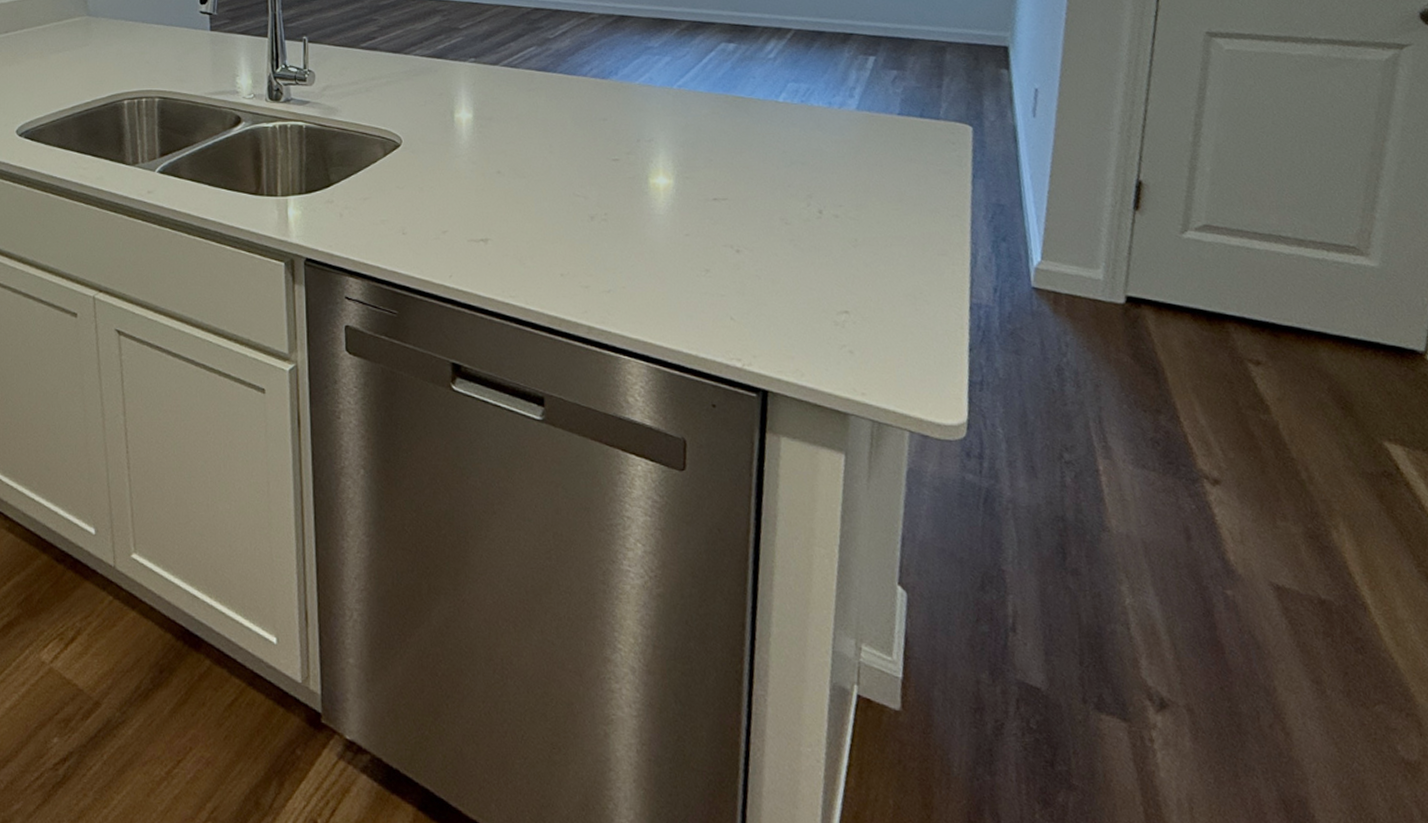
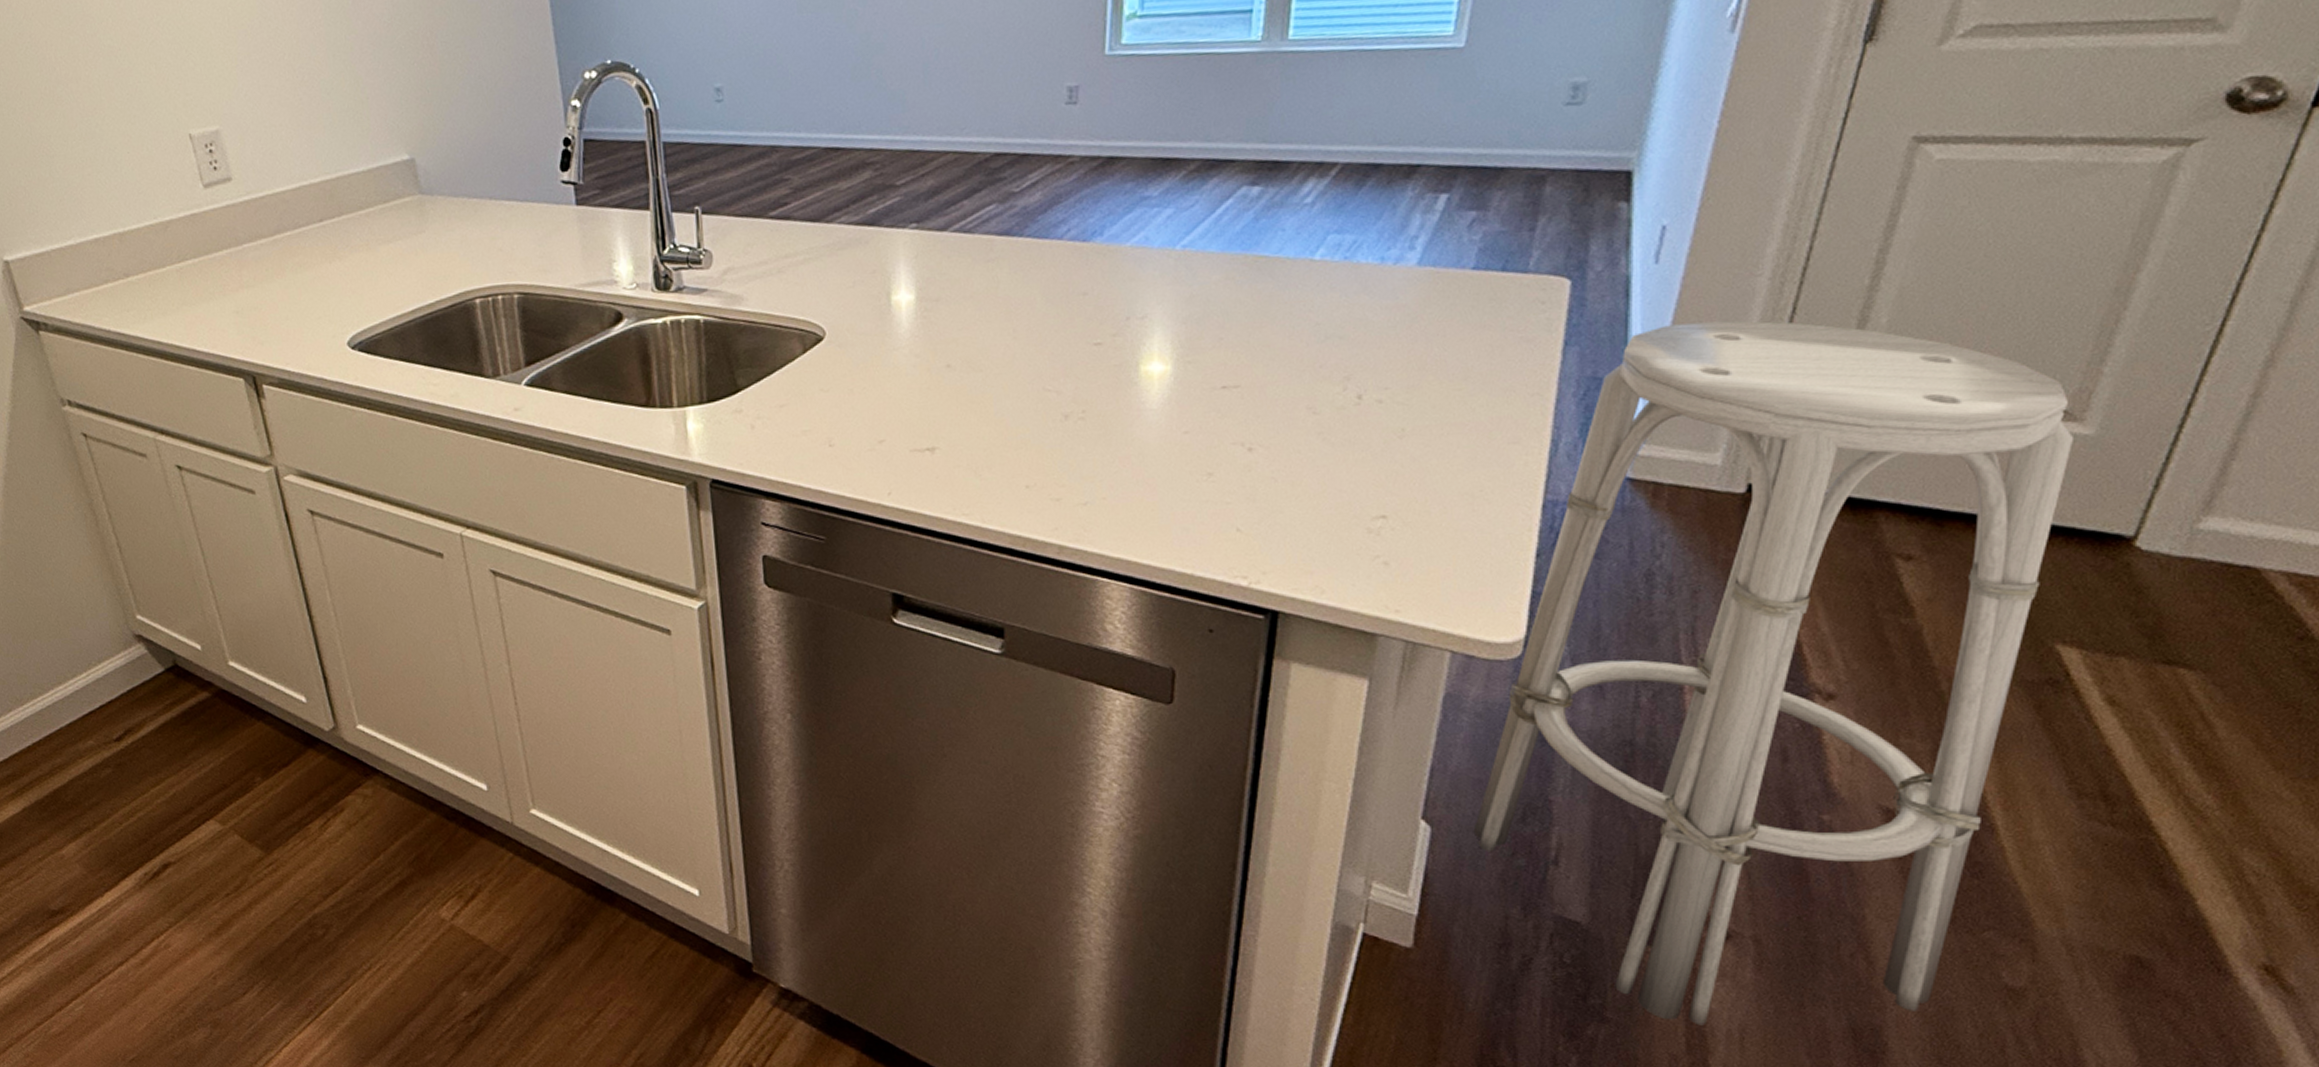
bar stool: none [943,164,1365,795] -> present [1474,320,2075,1026]

